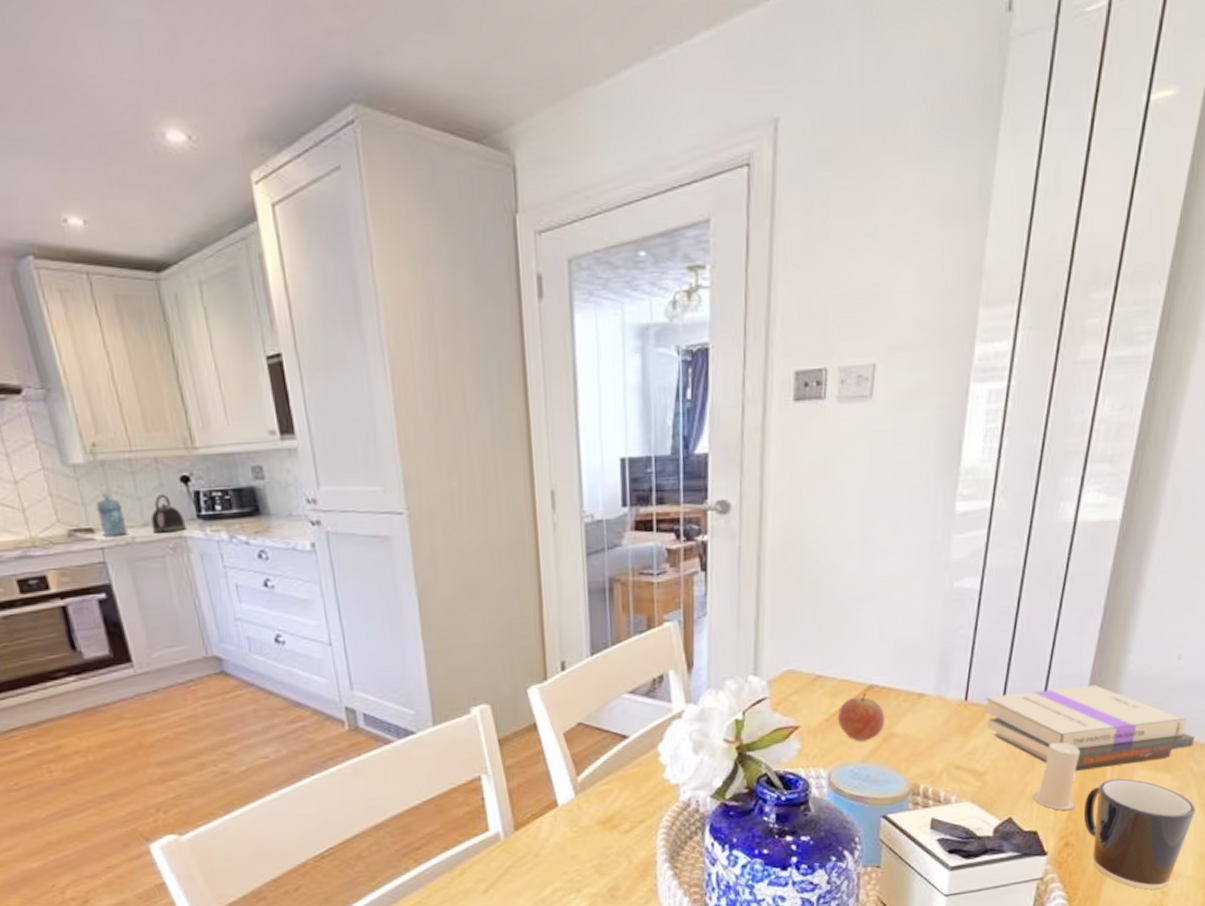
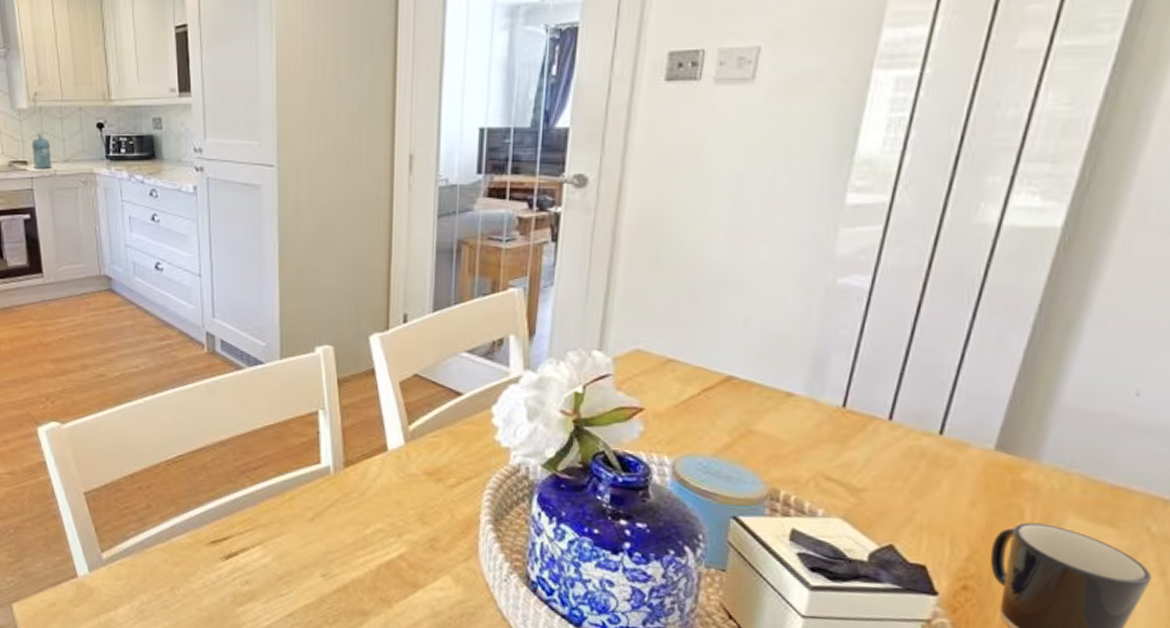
kettle: present [150,494,187,533] -> none [70,137,97,169]
fruit: present [837,693,885,742] -> none [688,384,744,435]
books: present [984,685,1195,772] -> none [866,406,1155,510]
candle: present [1032,742,1080,810] -> none [922,470,989,549]

